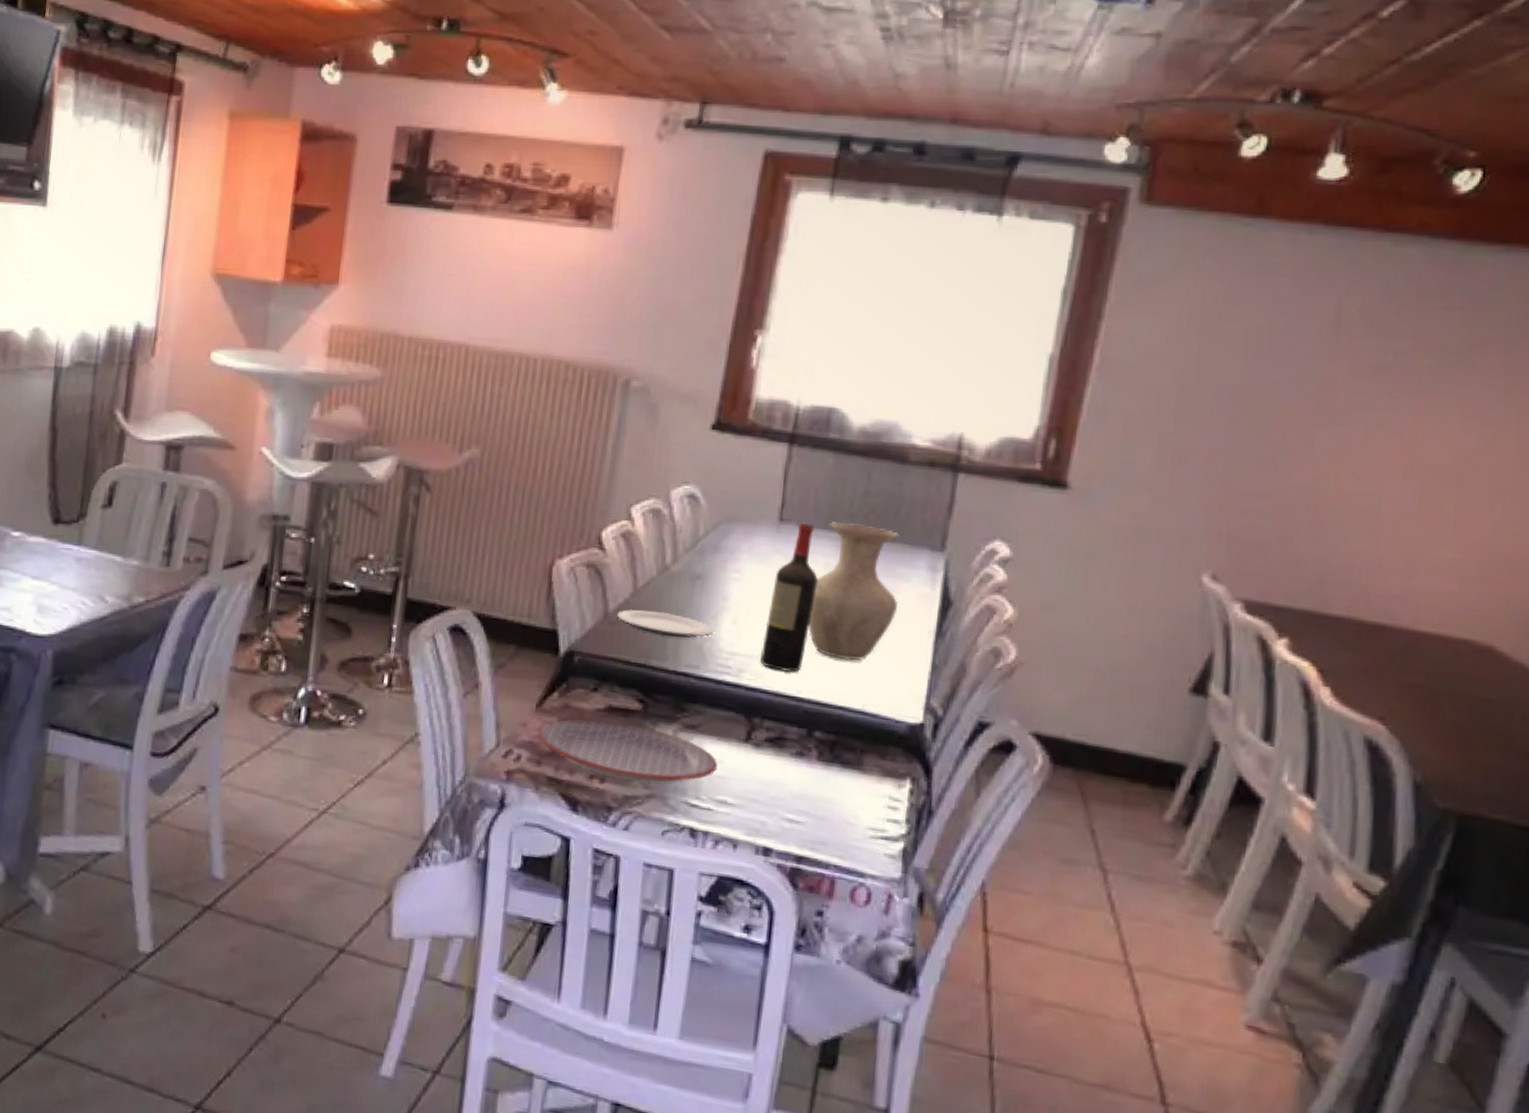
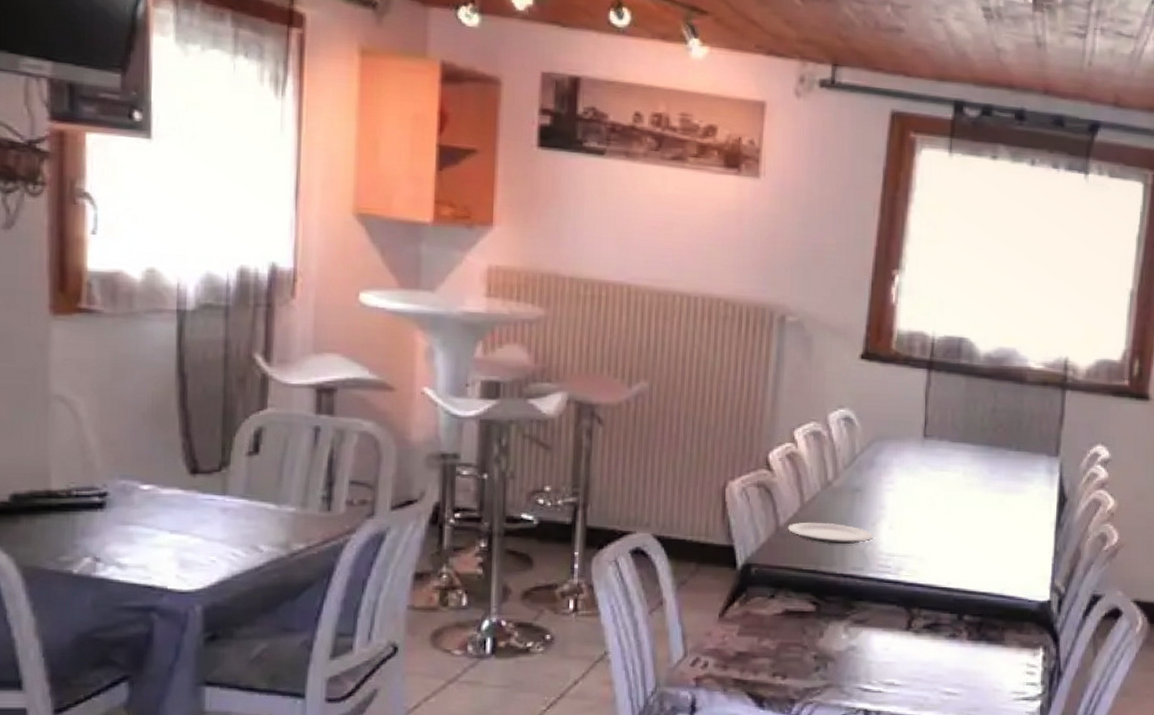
plate: present [538,719,717,783] -> none [723,623,884,674]
wine bottle: present [760,522,818,672] -> none [914,437,959,567]
vase: present [808,521,899,662] -> none [953,435,1025,553]

